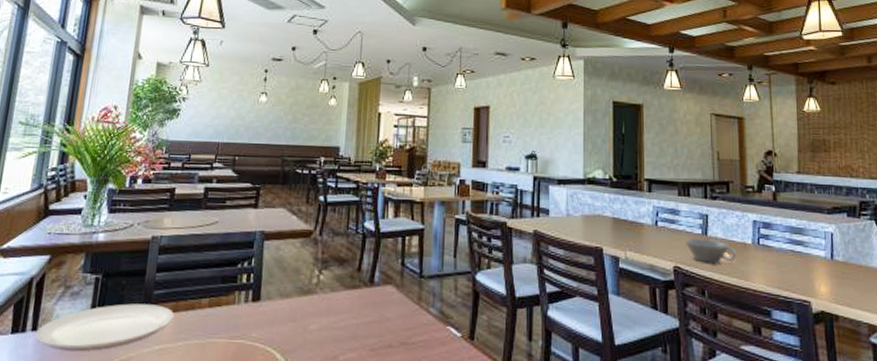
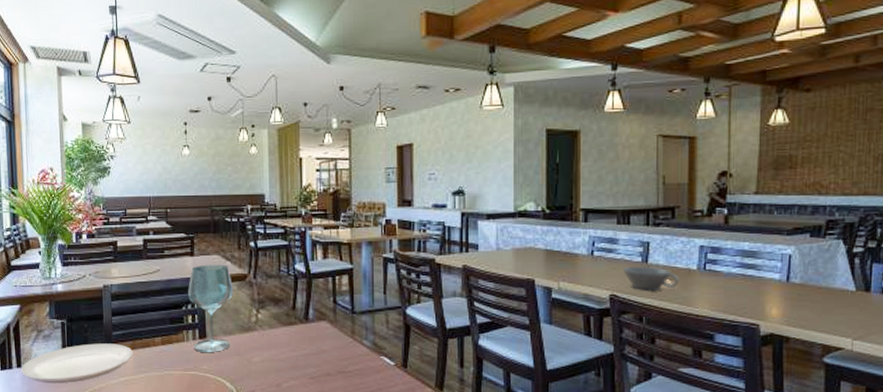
wine glass: none [245,218,297,317] -> present [187,264,234,352]

